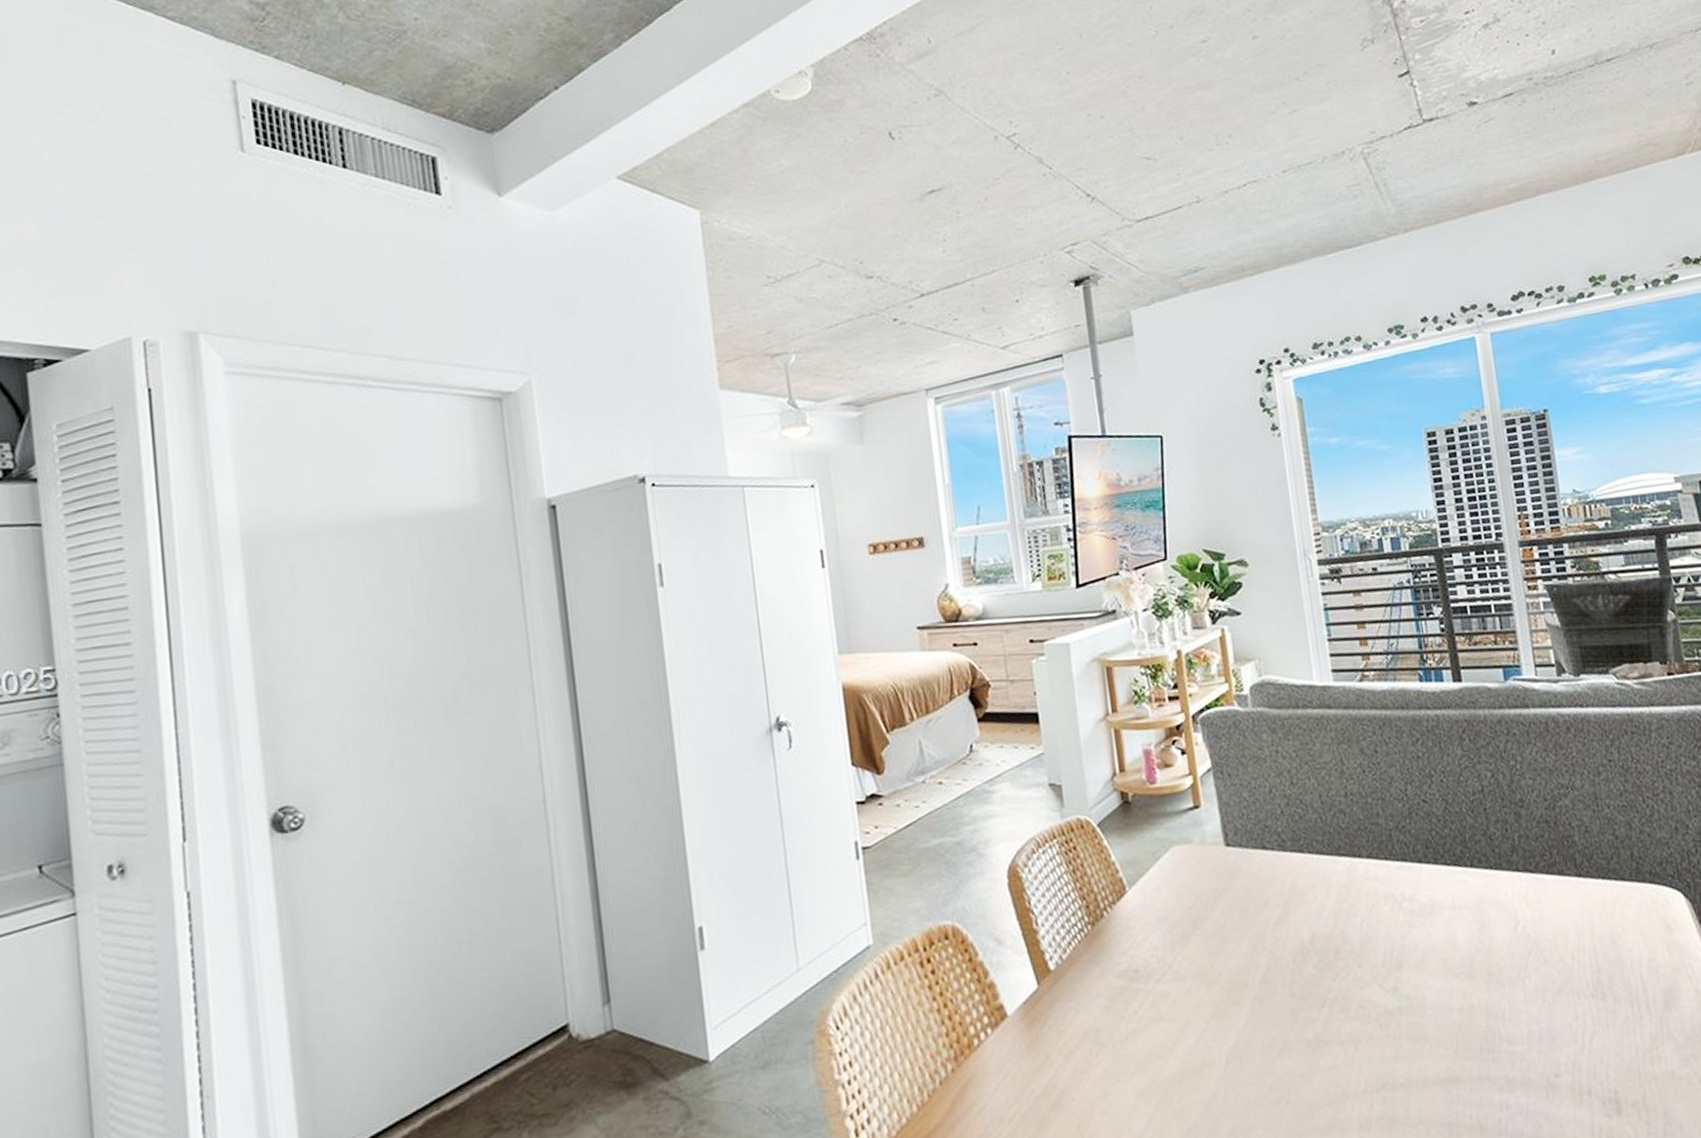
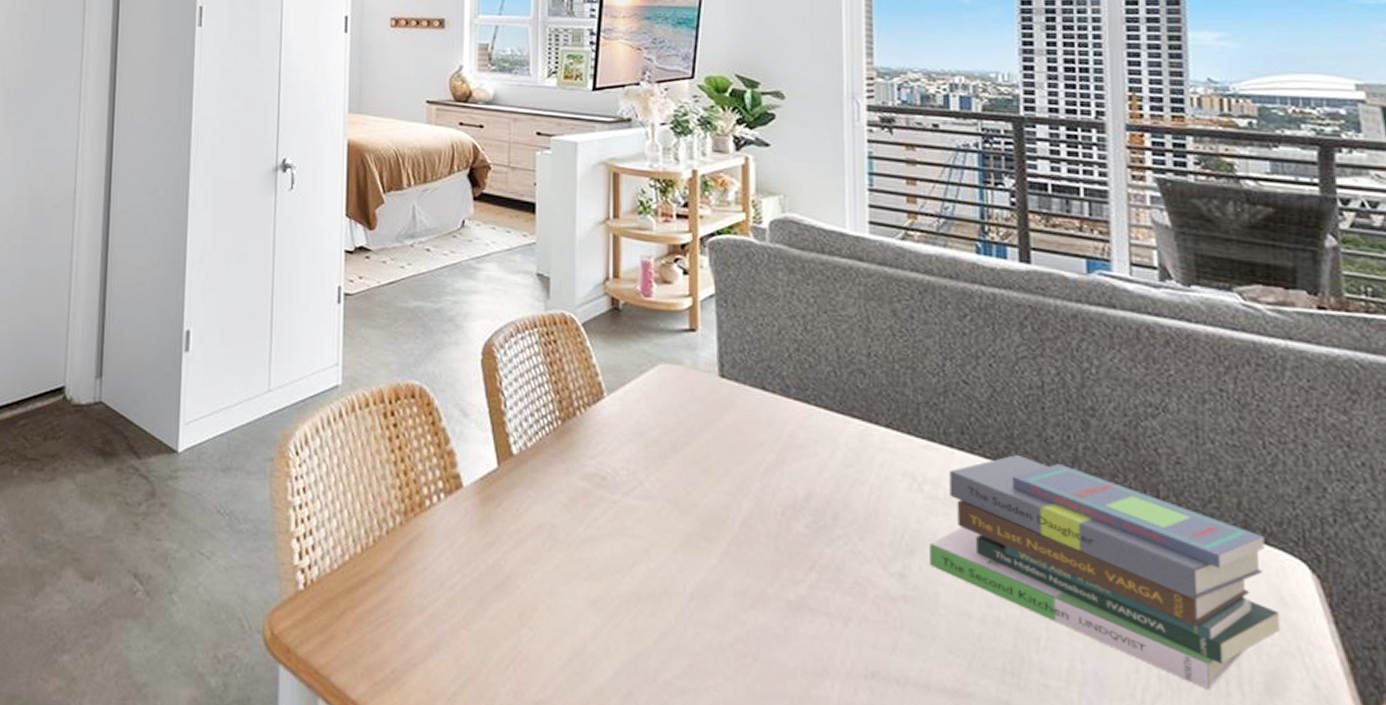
books: none [1413,854,1670,1019] -> present [929,454,1281,691]

